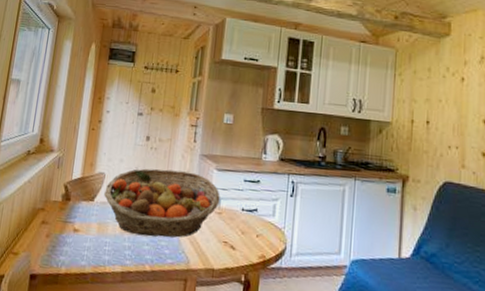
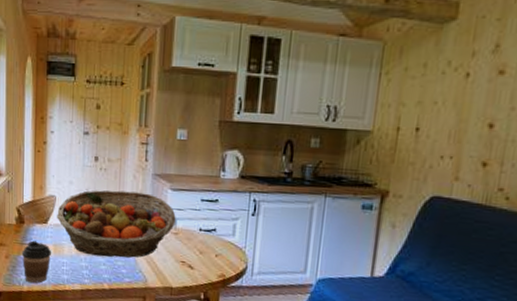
coffee cup: none [63,218,95,265] -> present [21,240,51,284]

